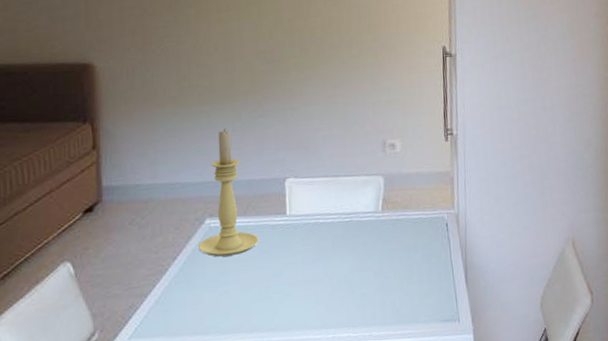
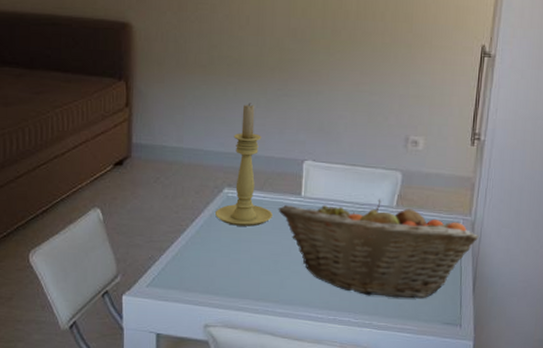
fruit basket: none [264,206,464,307] -> present [278,199,479,298]

